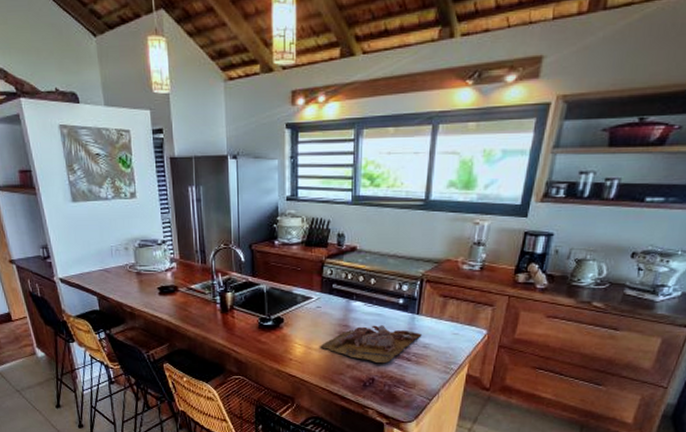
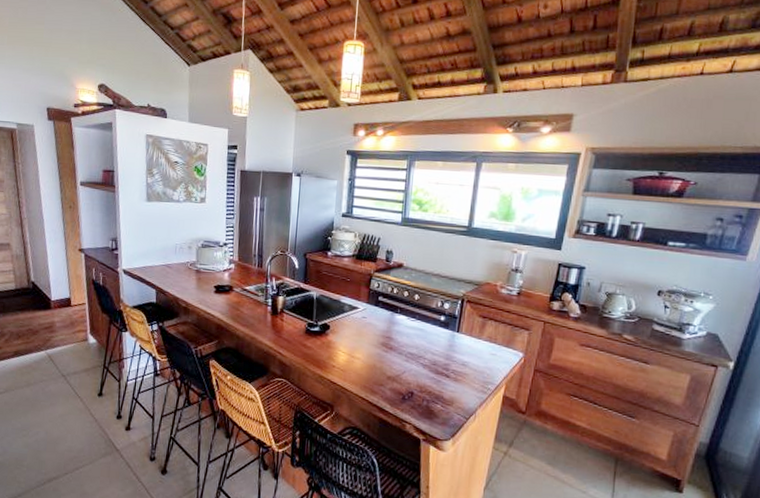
cutting board: present [320,325,422,364] -> none [363,339,461,378]

